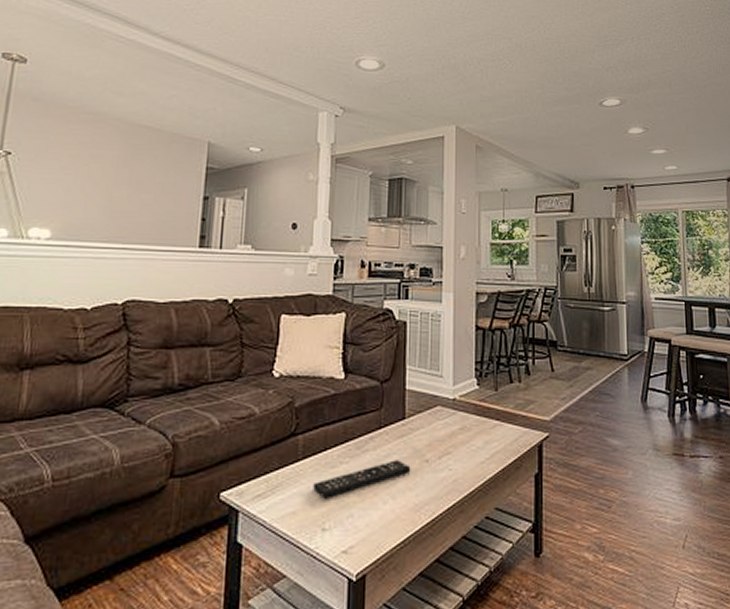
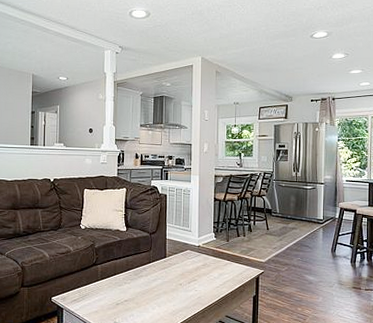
remote control: present [313,460,411,499] -> none [108,283,170,304]

